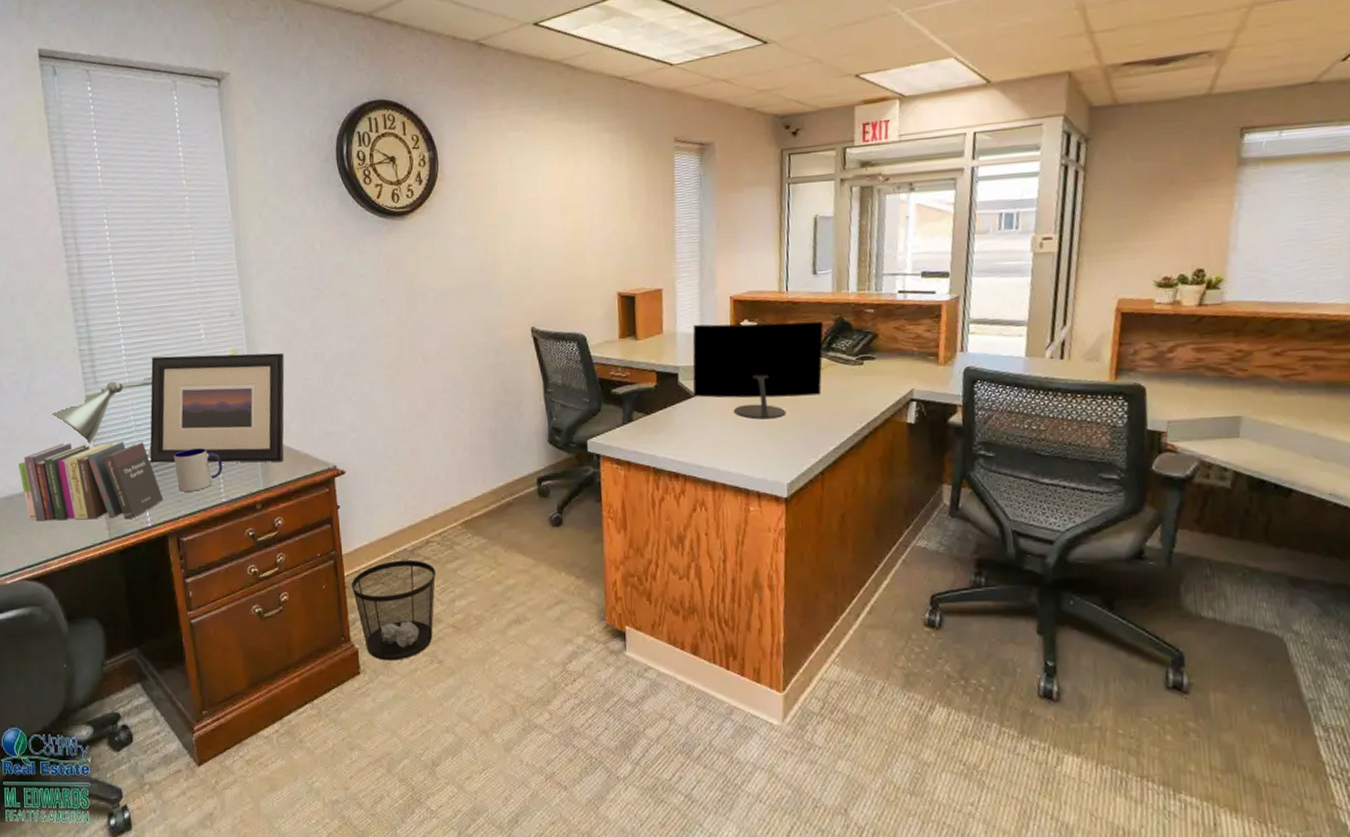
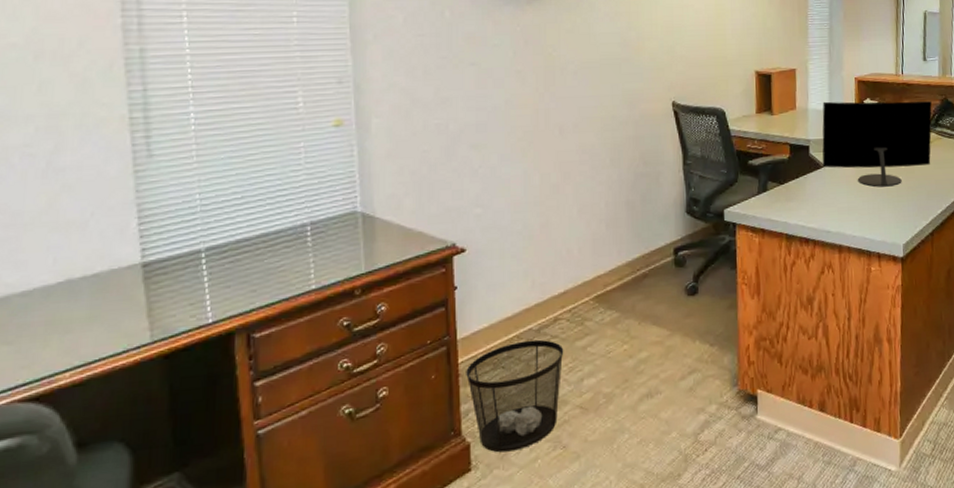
books: present [19,442,164,521] -> none [22,224,232,326]
desk lamp: present [52,376,153,458] -> none [81,149,230,243]
picture frame: present [150,353,285,463] -> none [218,123,400,249]
mug: present [174,448,223,492] -> none [250,229,314,280]

